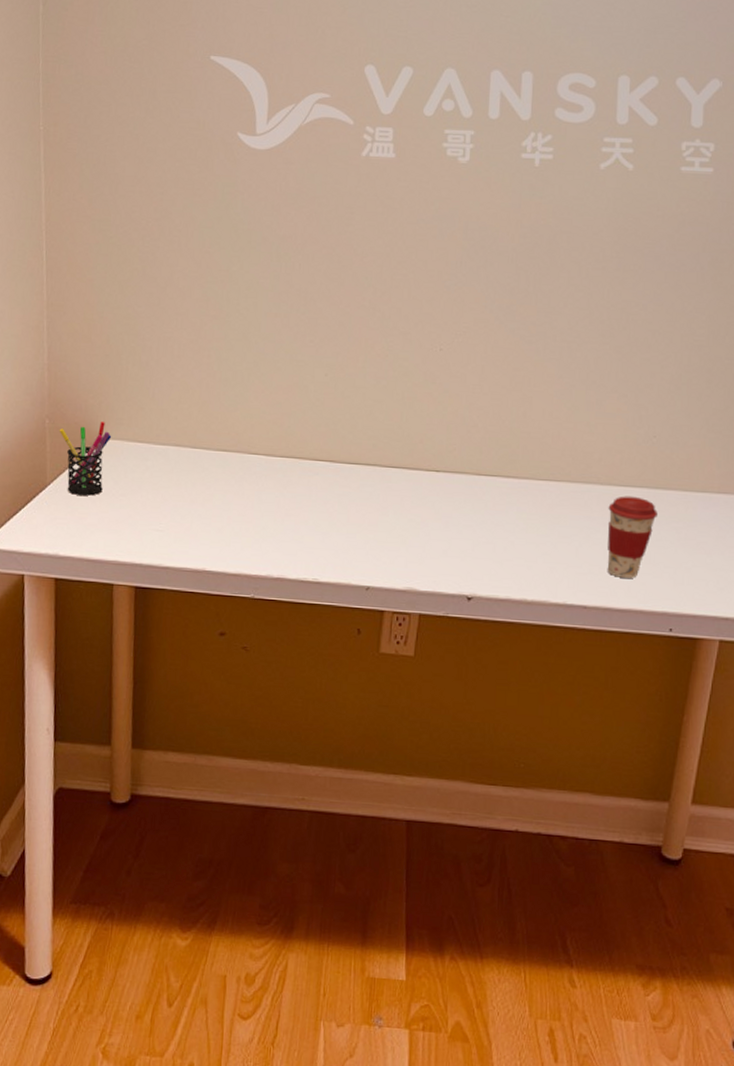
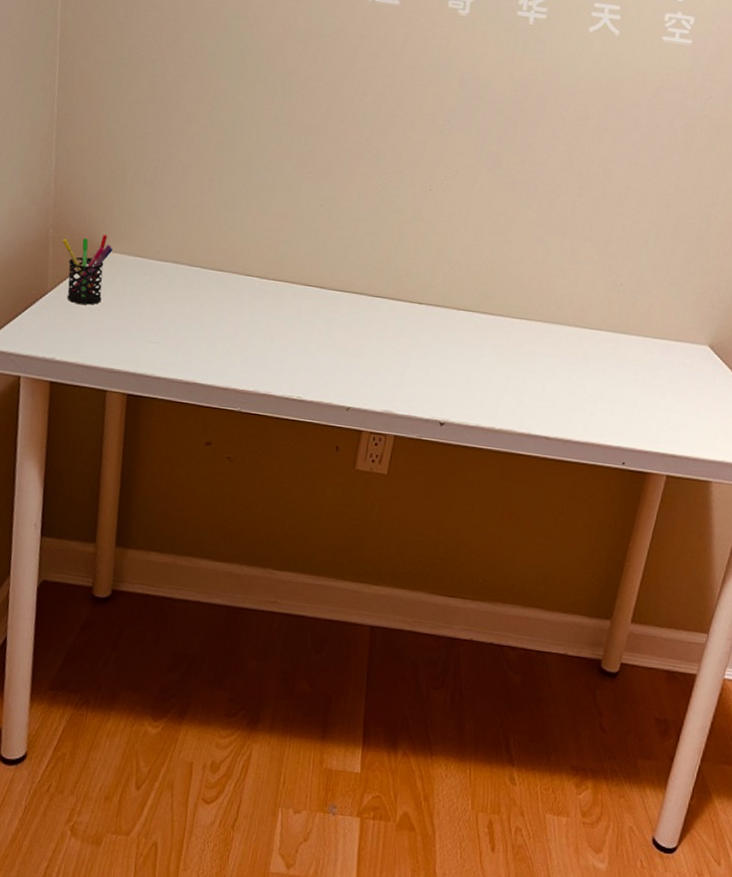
coffee cup: present [607,496,658,578] -> none [570,337,619,414]

